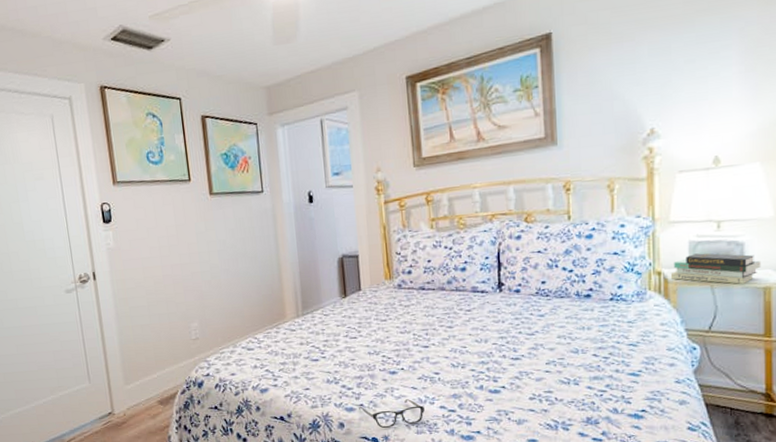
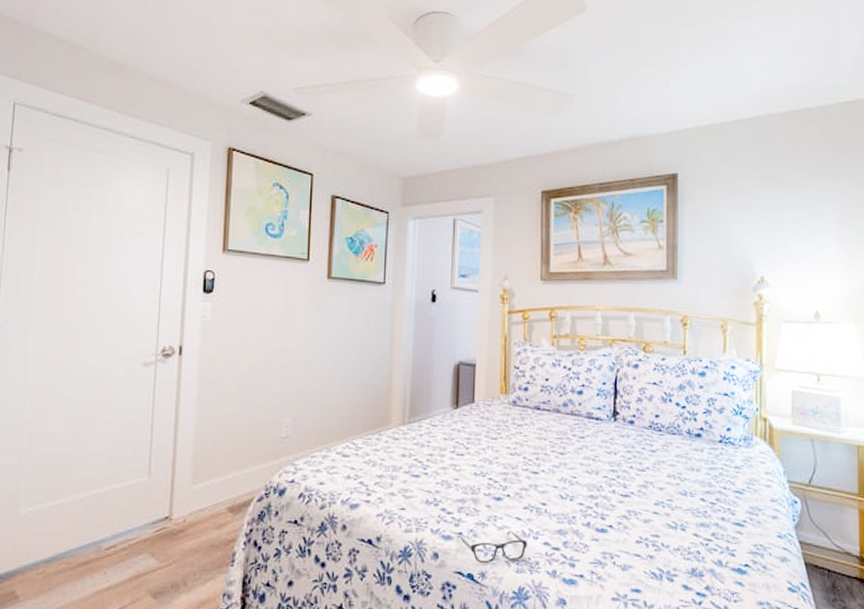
books: present [671,253,762,284] -> none [776,404,856,440]

